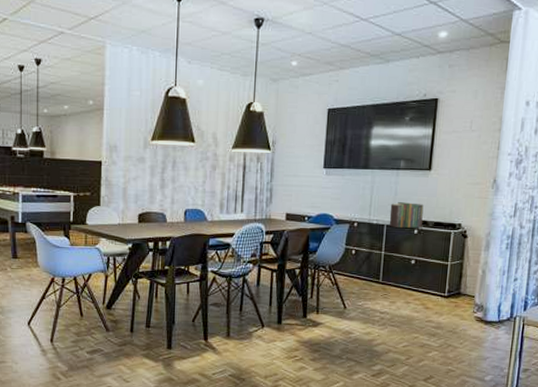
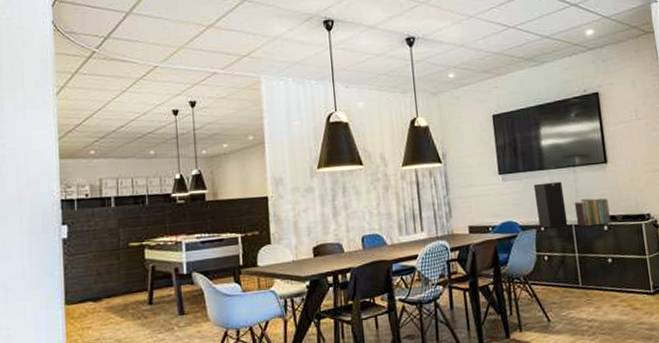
speaker: none [353,181,383,226] -> present [533,181,568,229]

